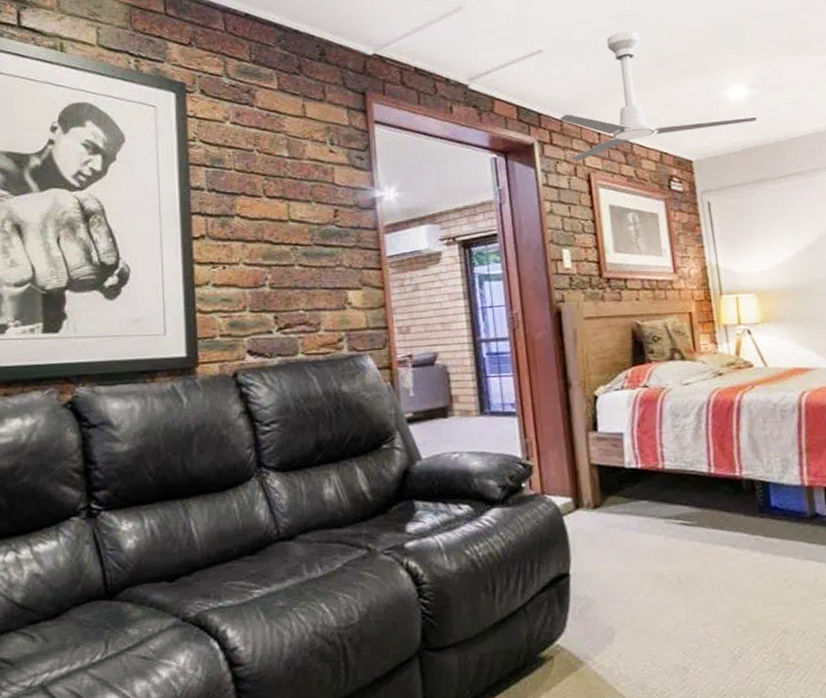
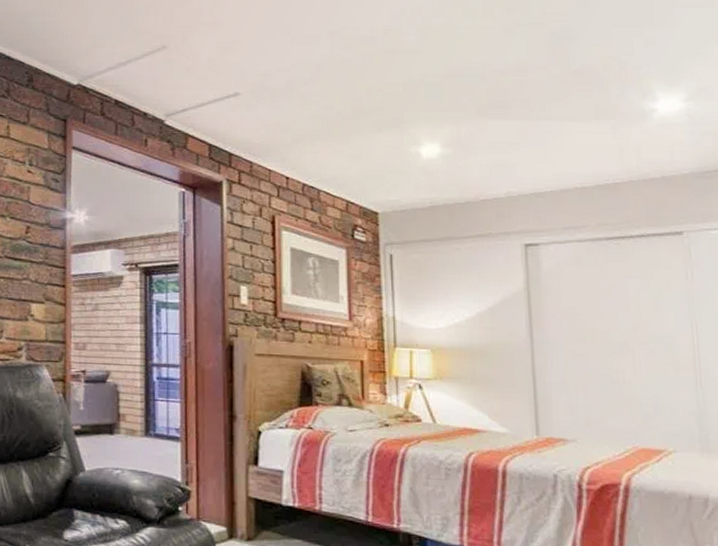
ceiling fan: present [559,31,760,161] -> none [249,82,451,202]

